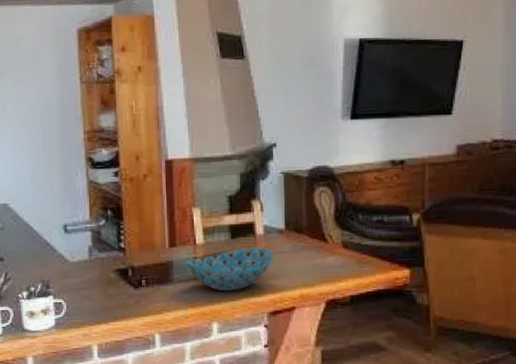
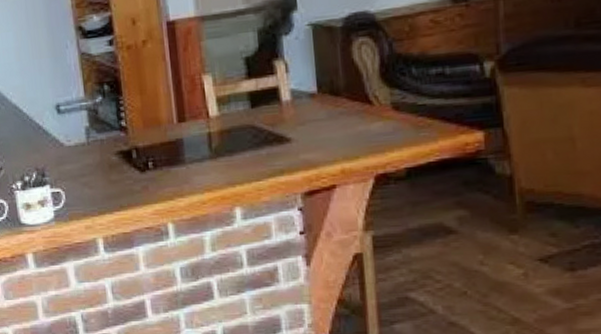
bowl: present [184,247,274,292] -> none [196,115,306,171]

